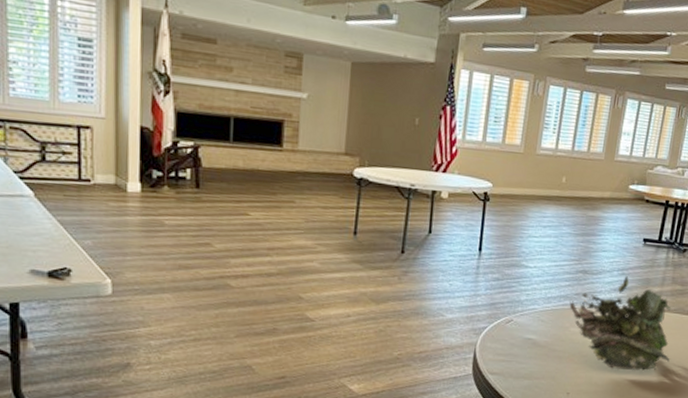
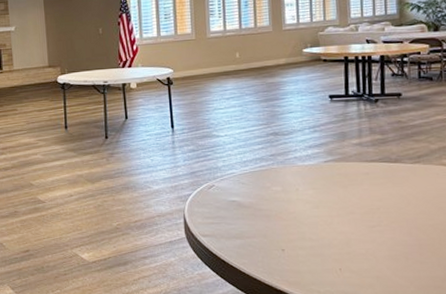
plant: present [569,276,672,371] -> none [266,133,387,224]

